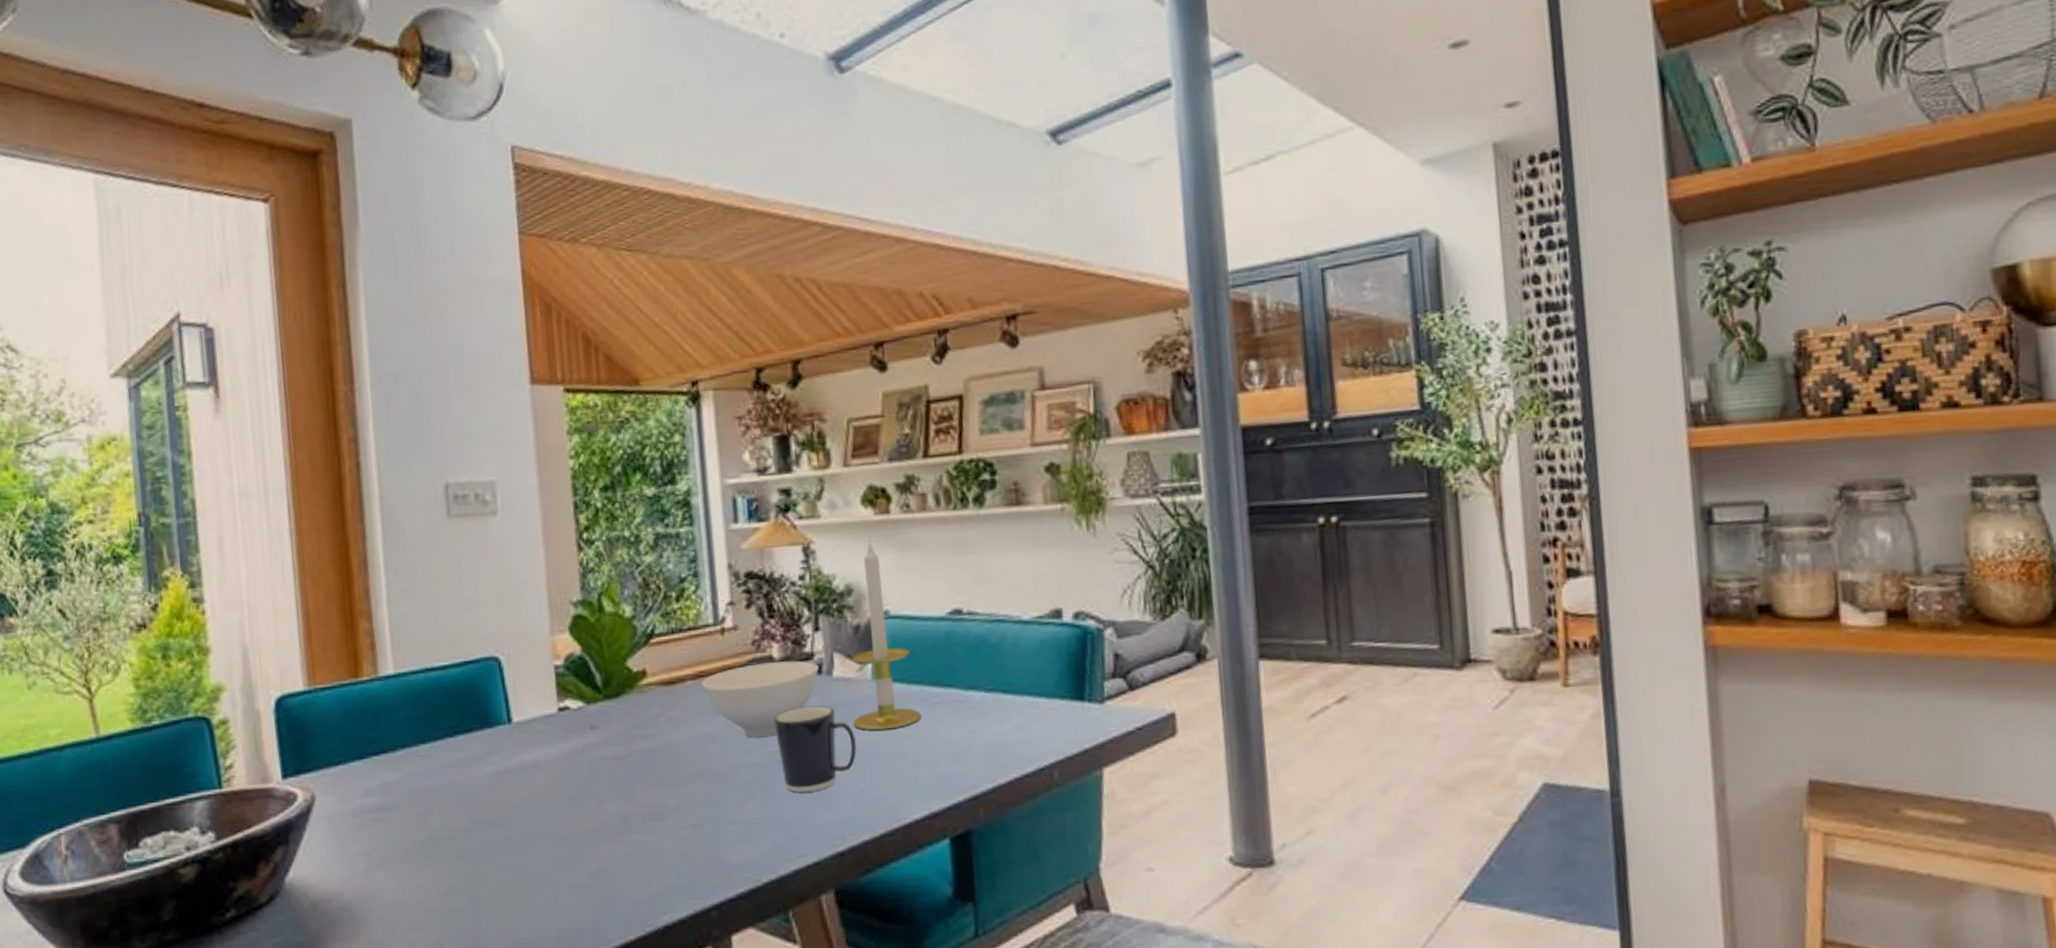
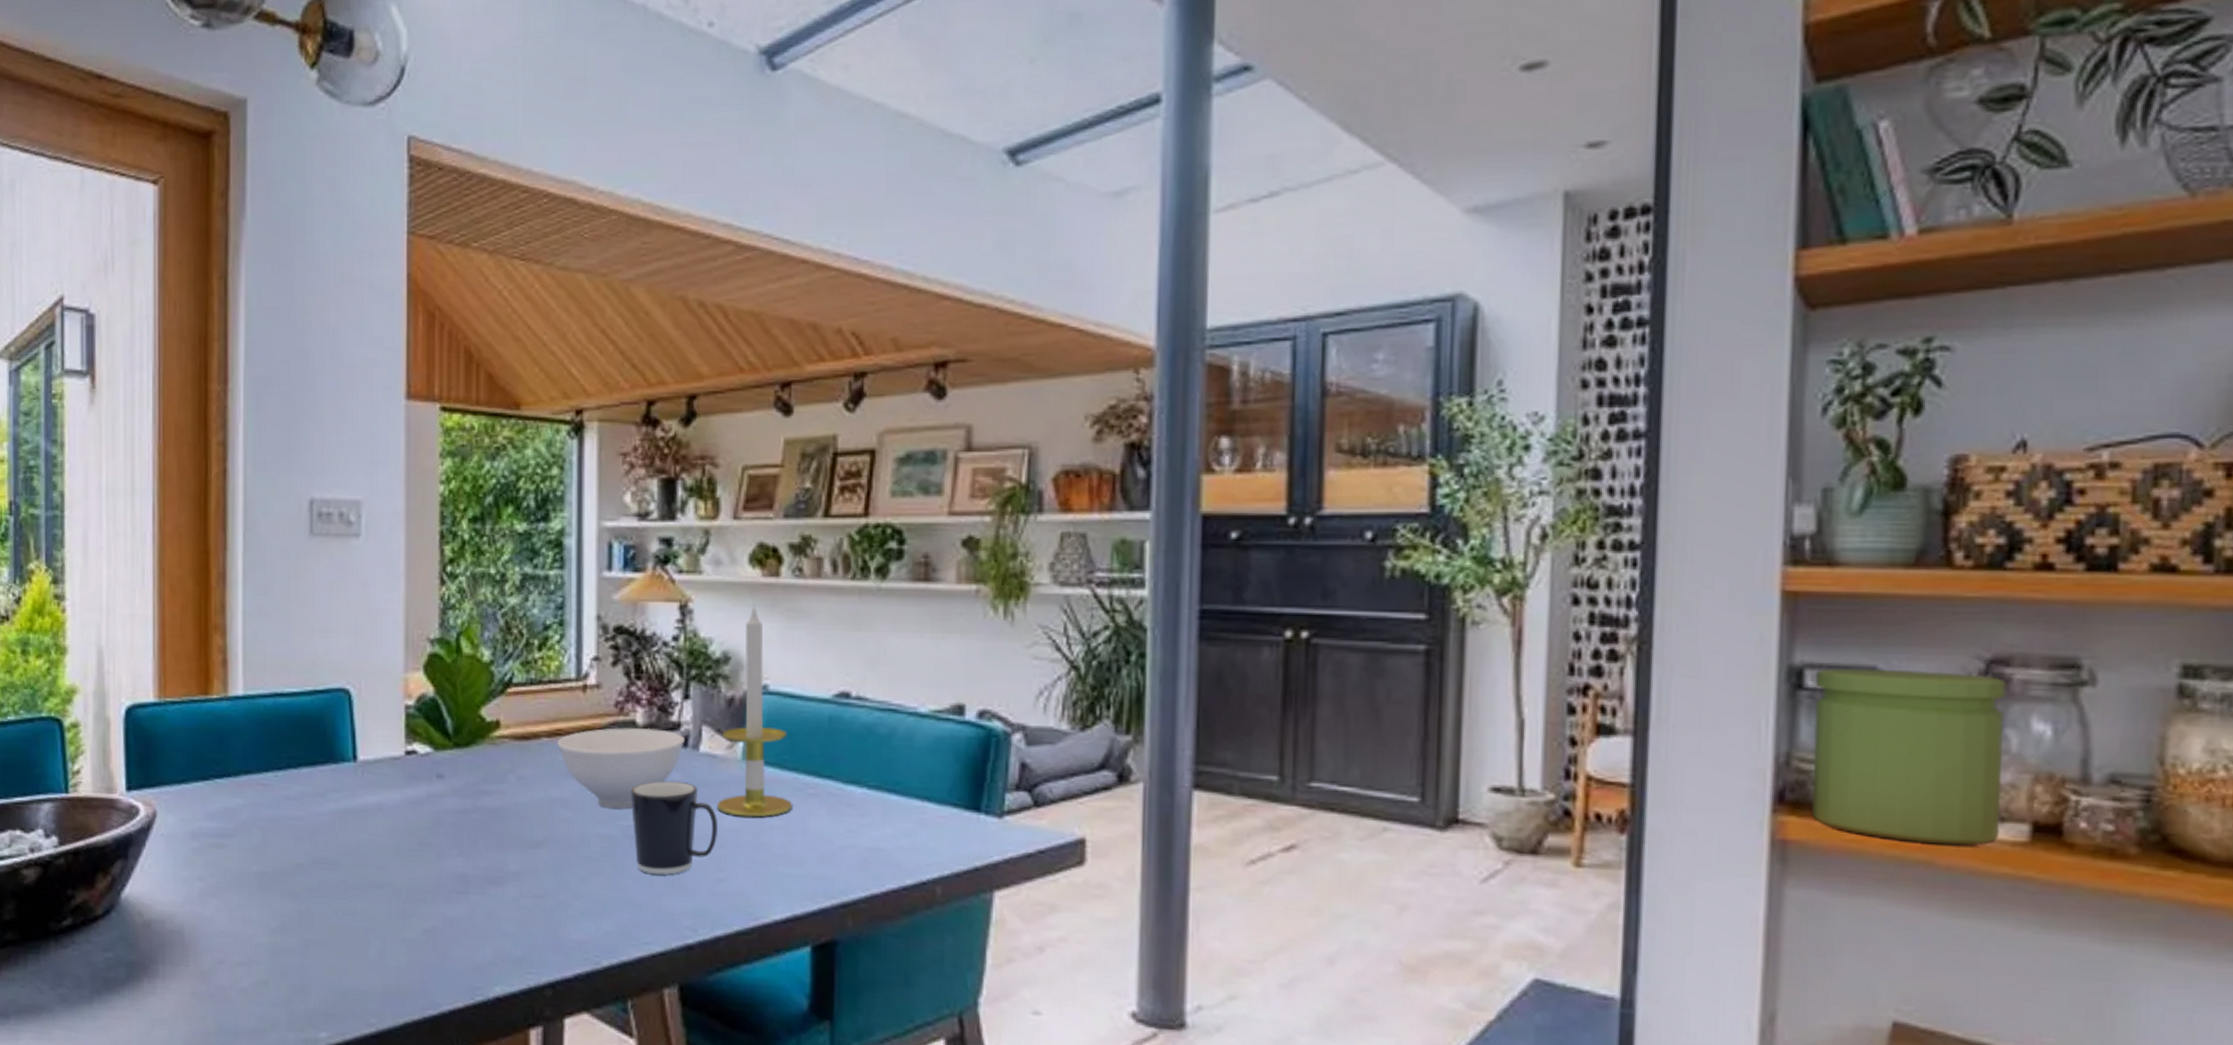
jar: none [1721,499,1865,636] -> present [1812,667,2007,846]

